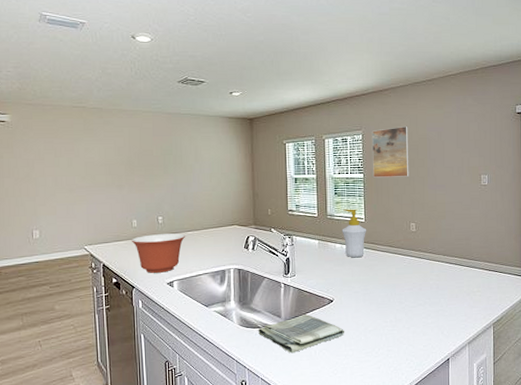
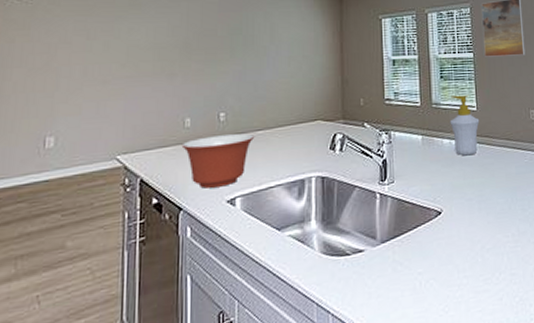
dish towel: present [258,313,345,354] -> none [346,231,458,288]

